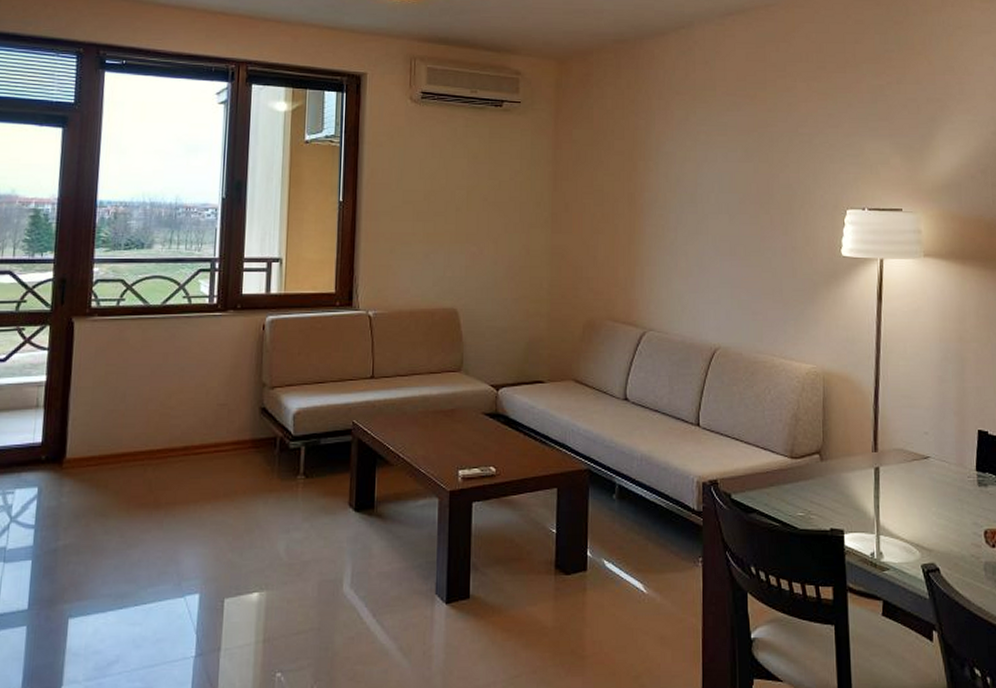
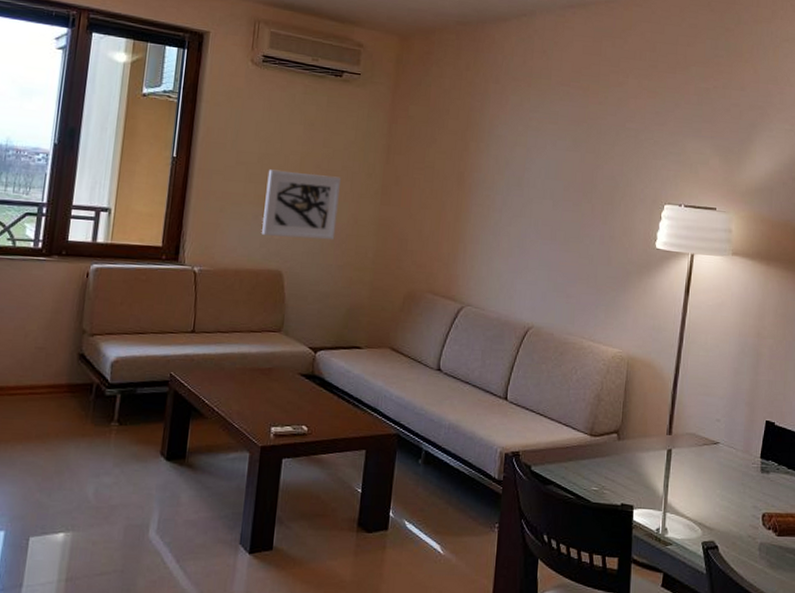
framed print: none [434,206,509,274] -> present [262,169,341,241]

